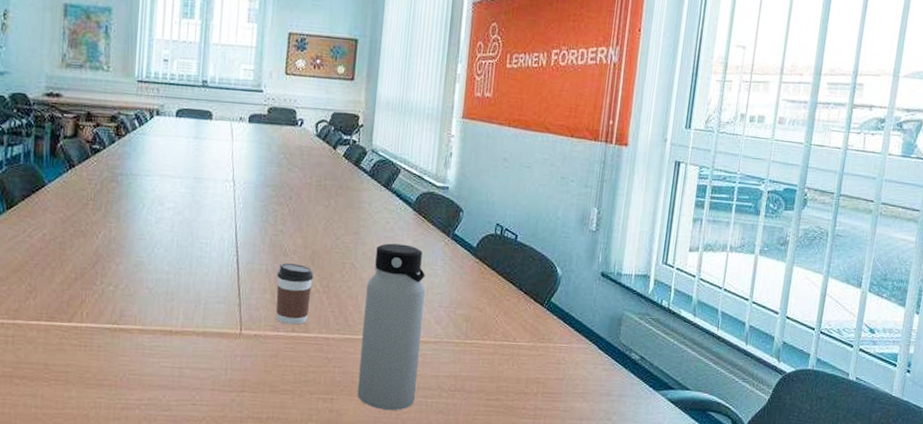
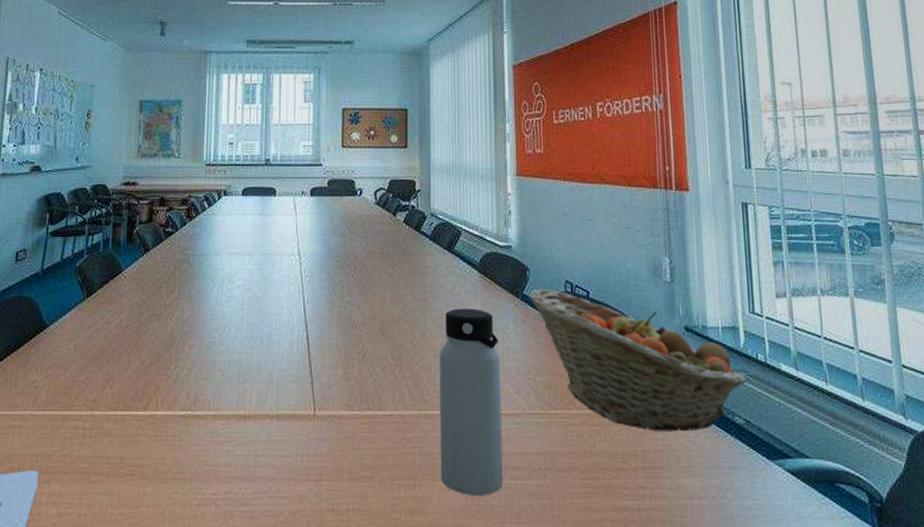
coffee cup: present [276,262,314,325] -> none [347,335,384,402]
fruit basket: none [460,229,649,364] -> present [529,288,747,432]

